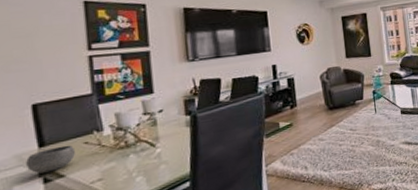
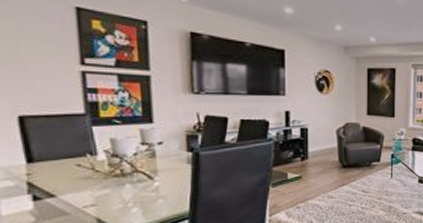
bowl: present [26,145,75,174] -> none [13,165,67,190]

